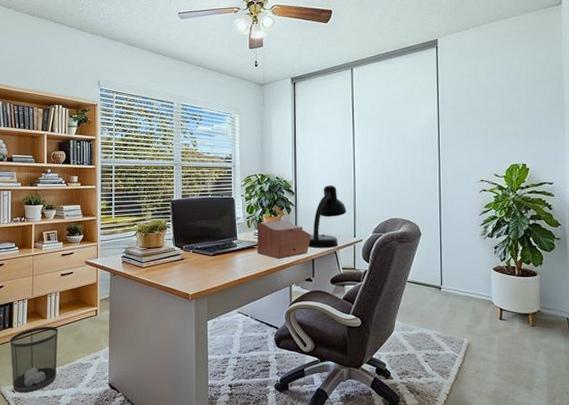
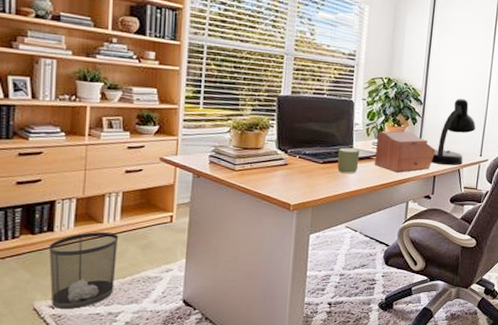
mug: none [225,240,244,264] -> present [337,147,360,174]

